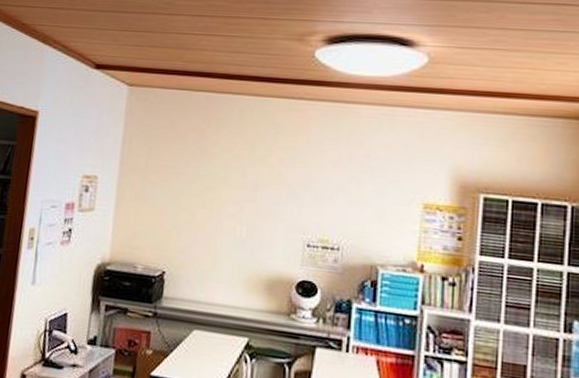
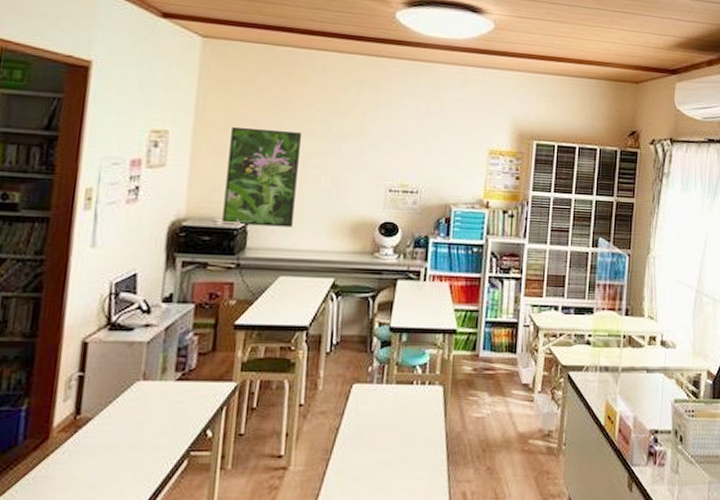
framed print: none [141,172,217,279] -> present [222,126,301,227]

